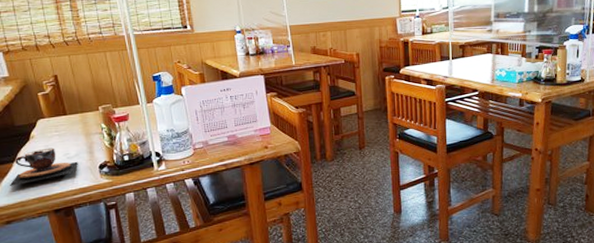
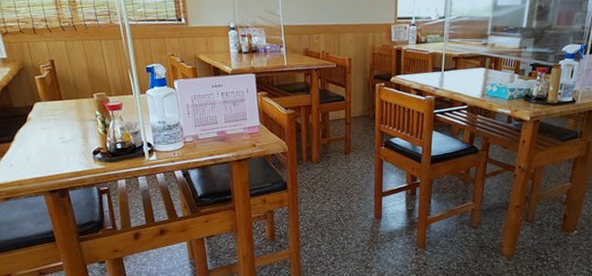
teacup: present [9,148,78,186] -> none [7,130,73,165]

